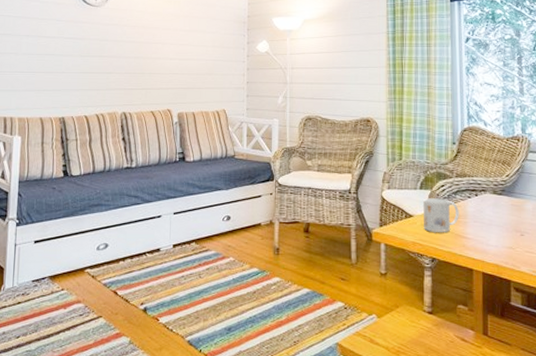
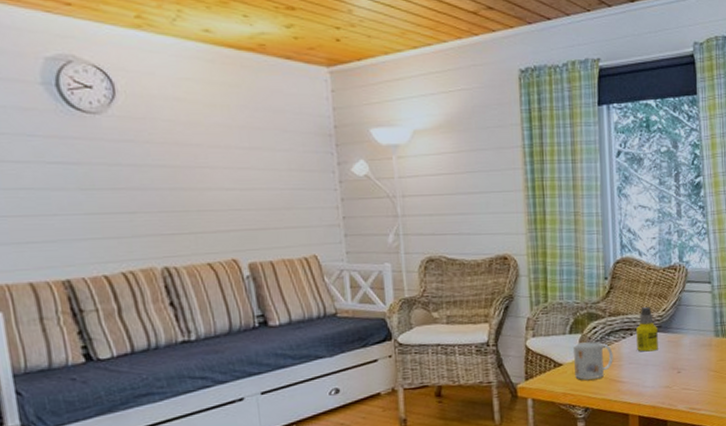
bottle: none [481,172,502,213] -> present [636,307,658,352]

